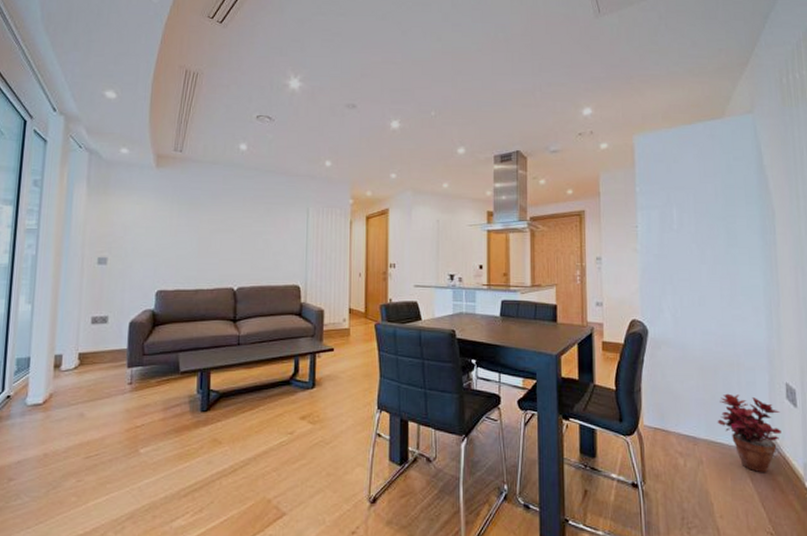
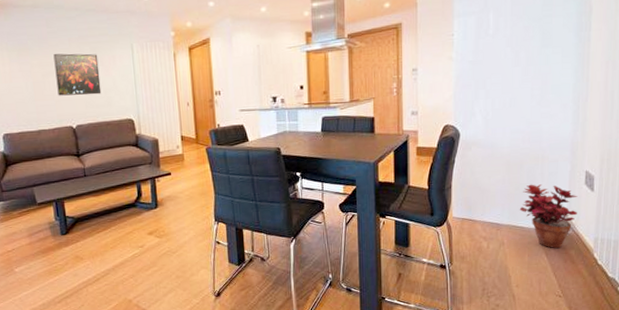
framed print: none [223,212,271,257] -> present [53,53,102,96]

